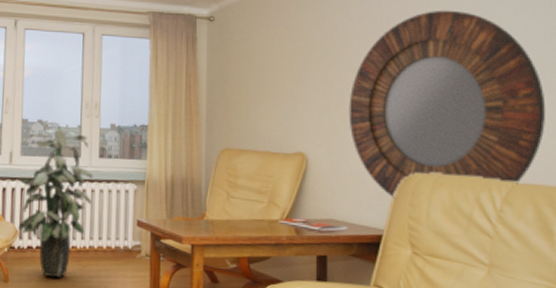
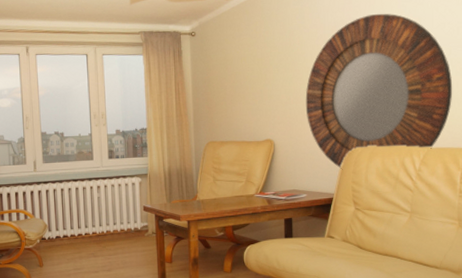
indoor plant: present [18,121,94,277] -> none [43,132,106,258]

